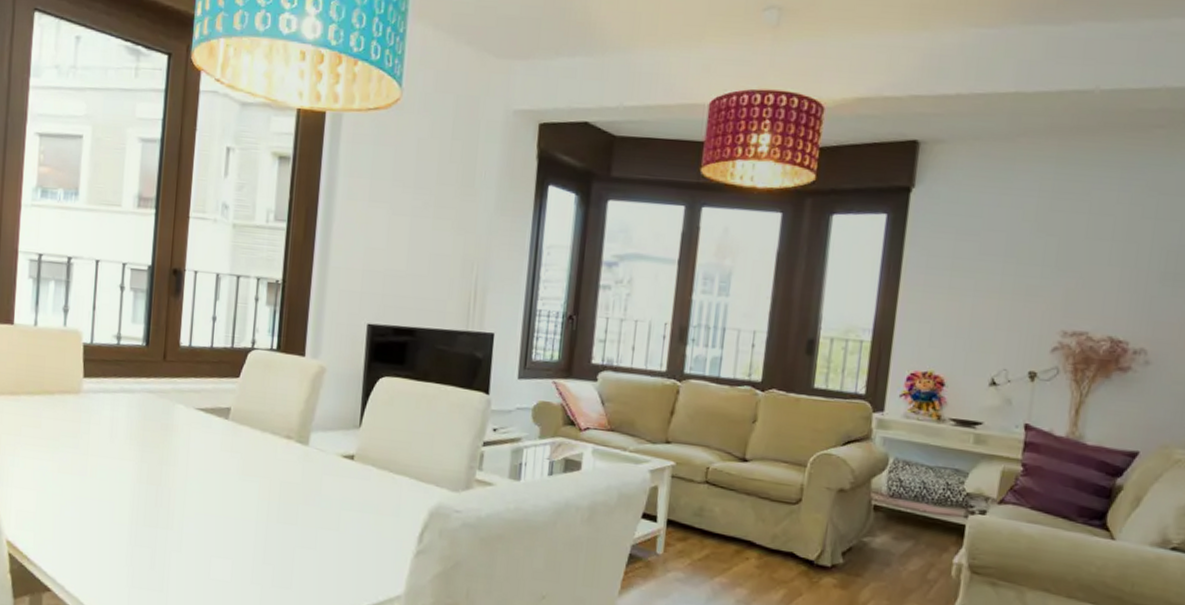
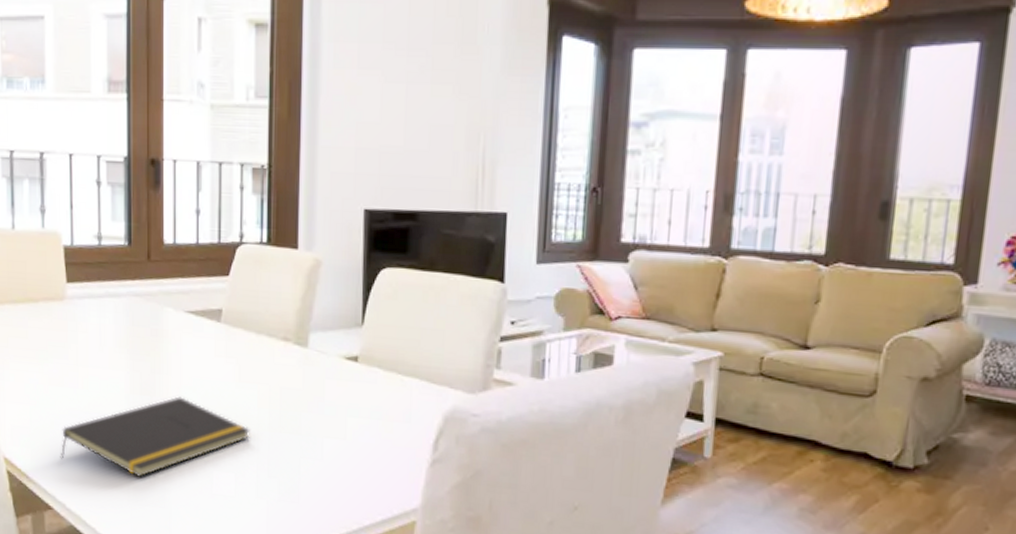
notepad: none [63,486,249,563] -> present [60,396,250,478]

